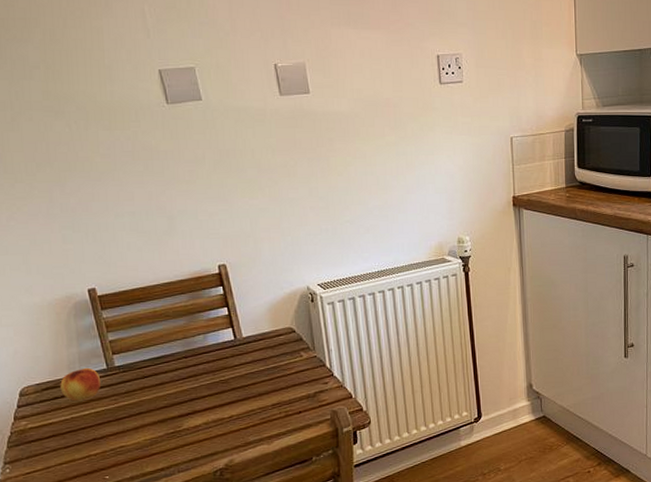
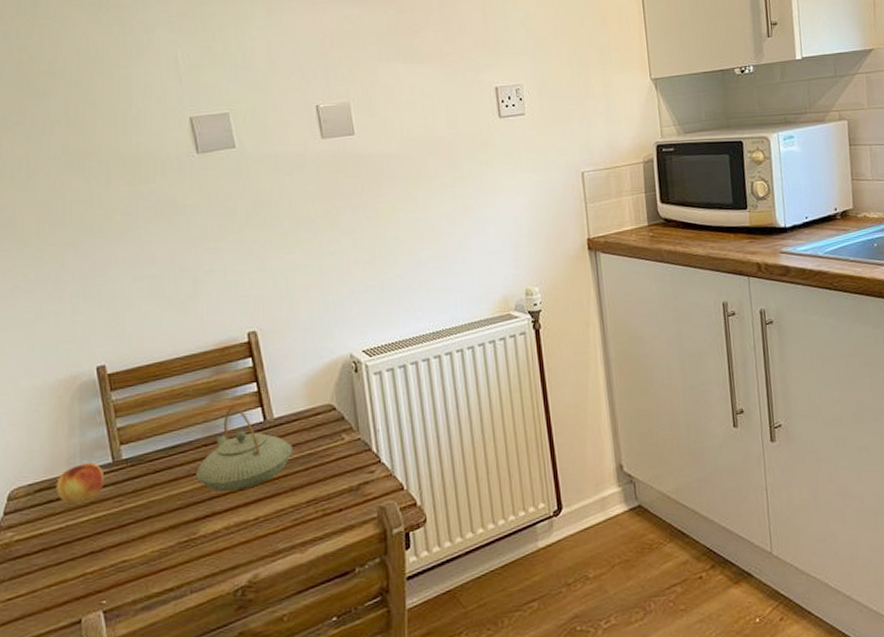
teapot: none [178,327,259,395] -> present [196,406,293,492]

